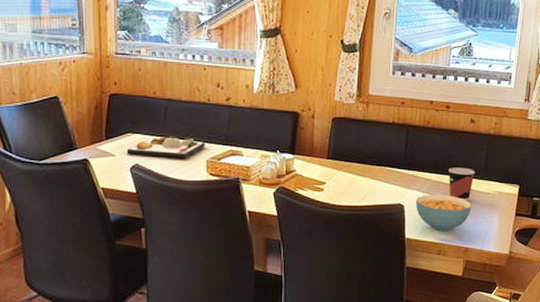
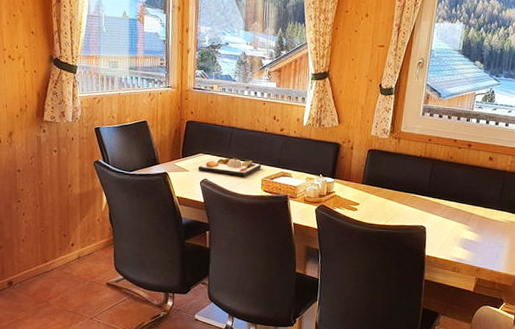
cereal bowl: present [415,194,472,232] -> none [436,219,486,252]
cup: present [448,167,475,201] -> none [466,197,491,227]

